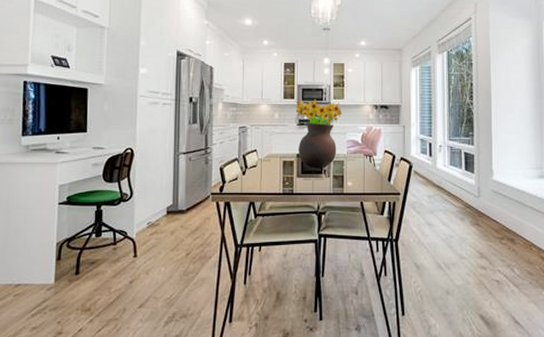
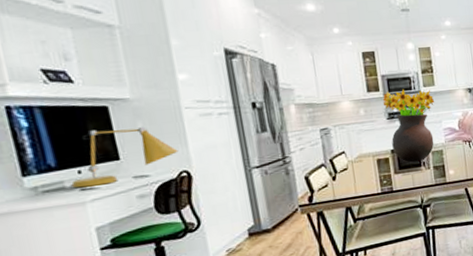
table lamp: none [49,106,128,151] -> present [68,126,179,189]

